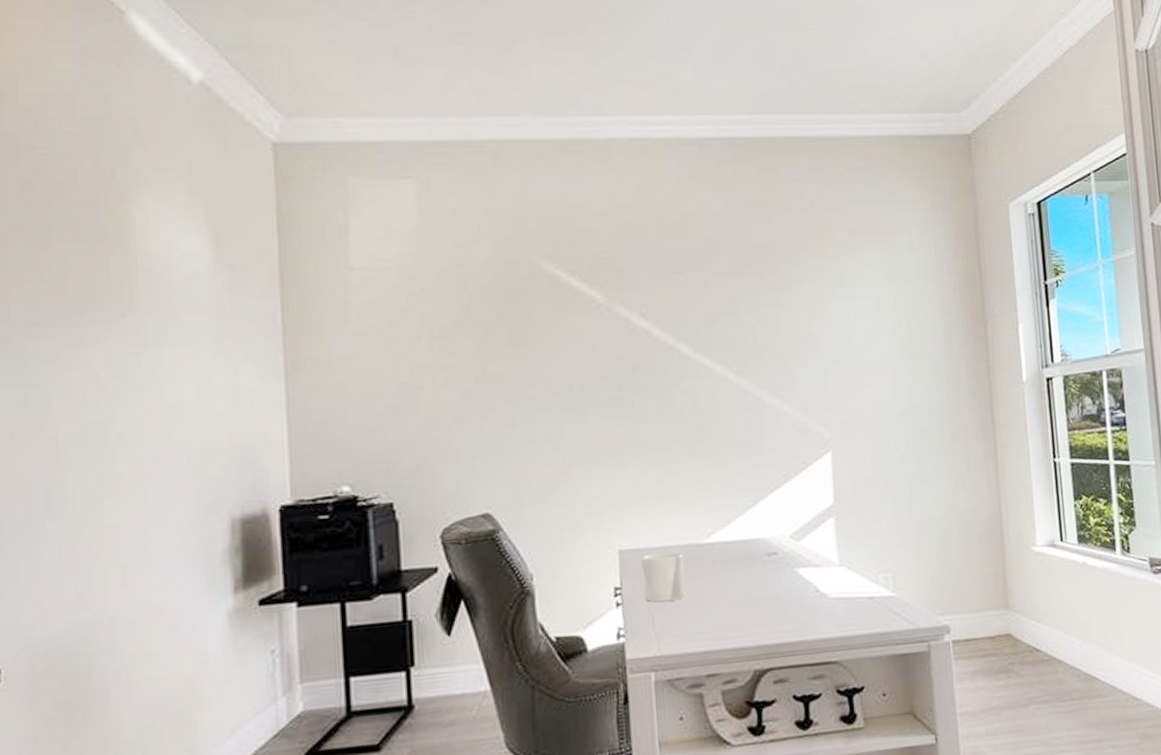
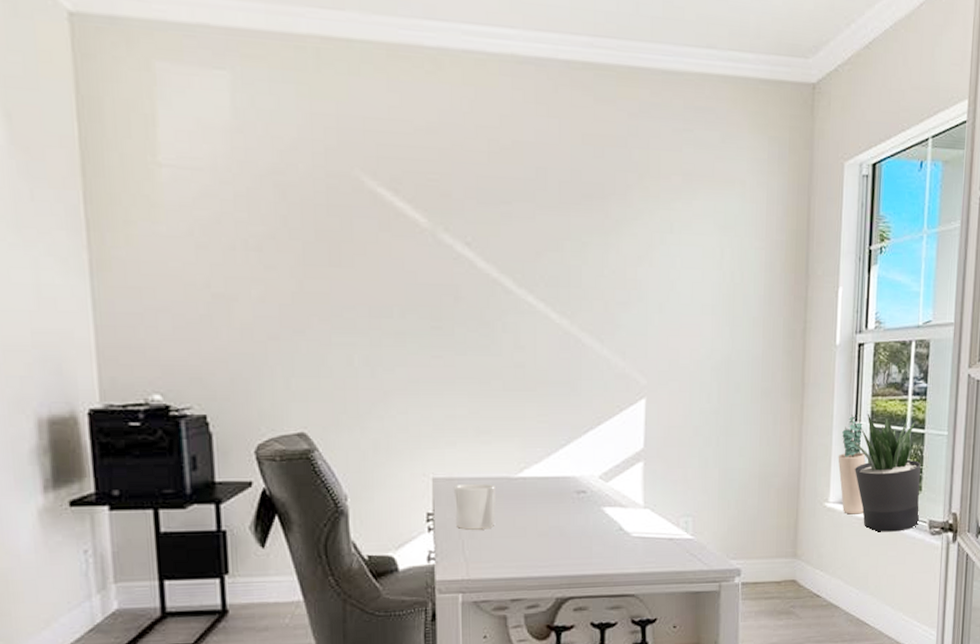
vase: none [1040,451,1076,558] -> present [838,415,866,515]
planter: none [1053,448,1139,575] -> present [852,413,921,532]

